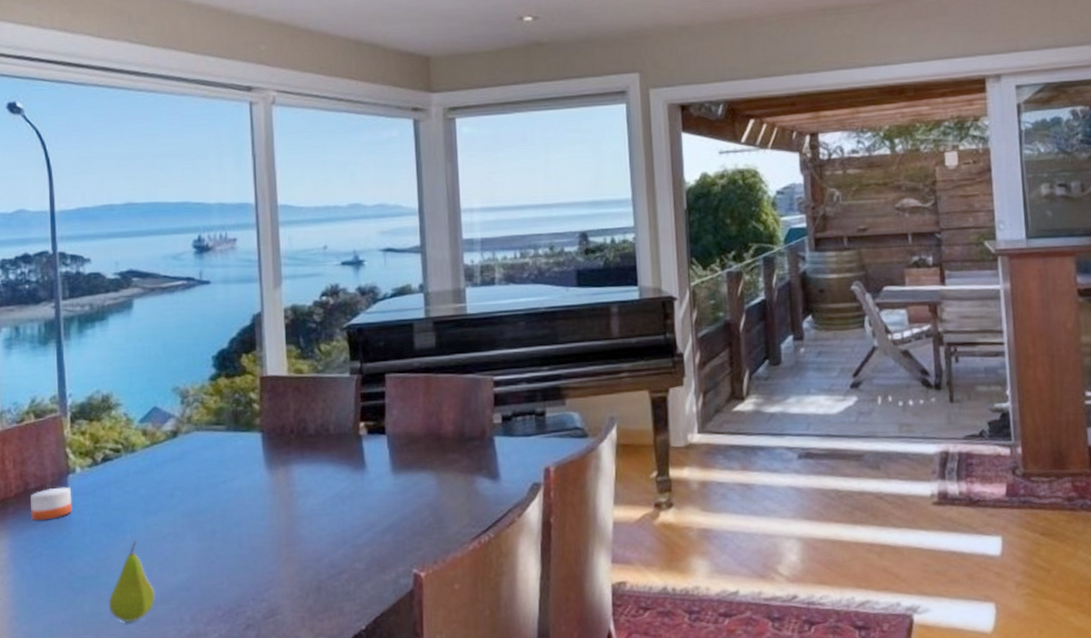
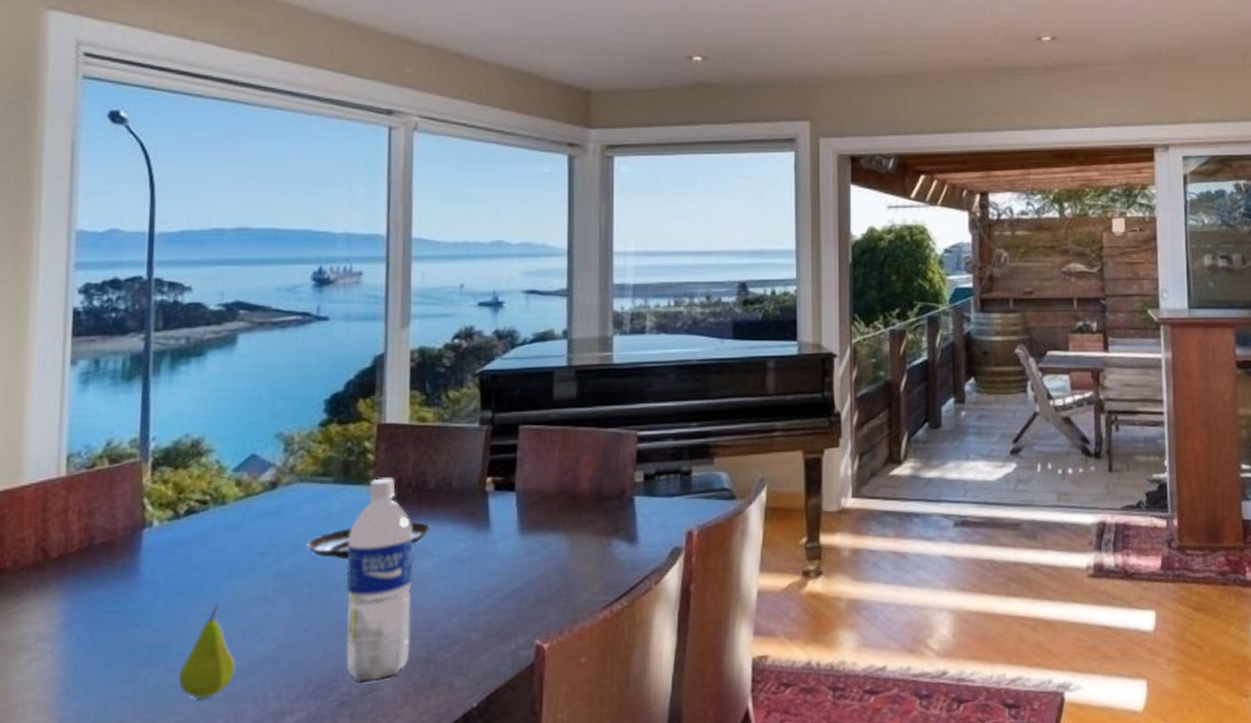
candle: present [30,486,73,521] -> none [93,542,146,581]
tart tin: none [206,463,313,499] -> present [306,521,430,559]
water bottle: none [243,425,304,607] -> present [345,478,413,681]

